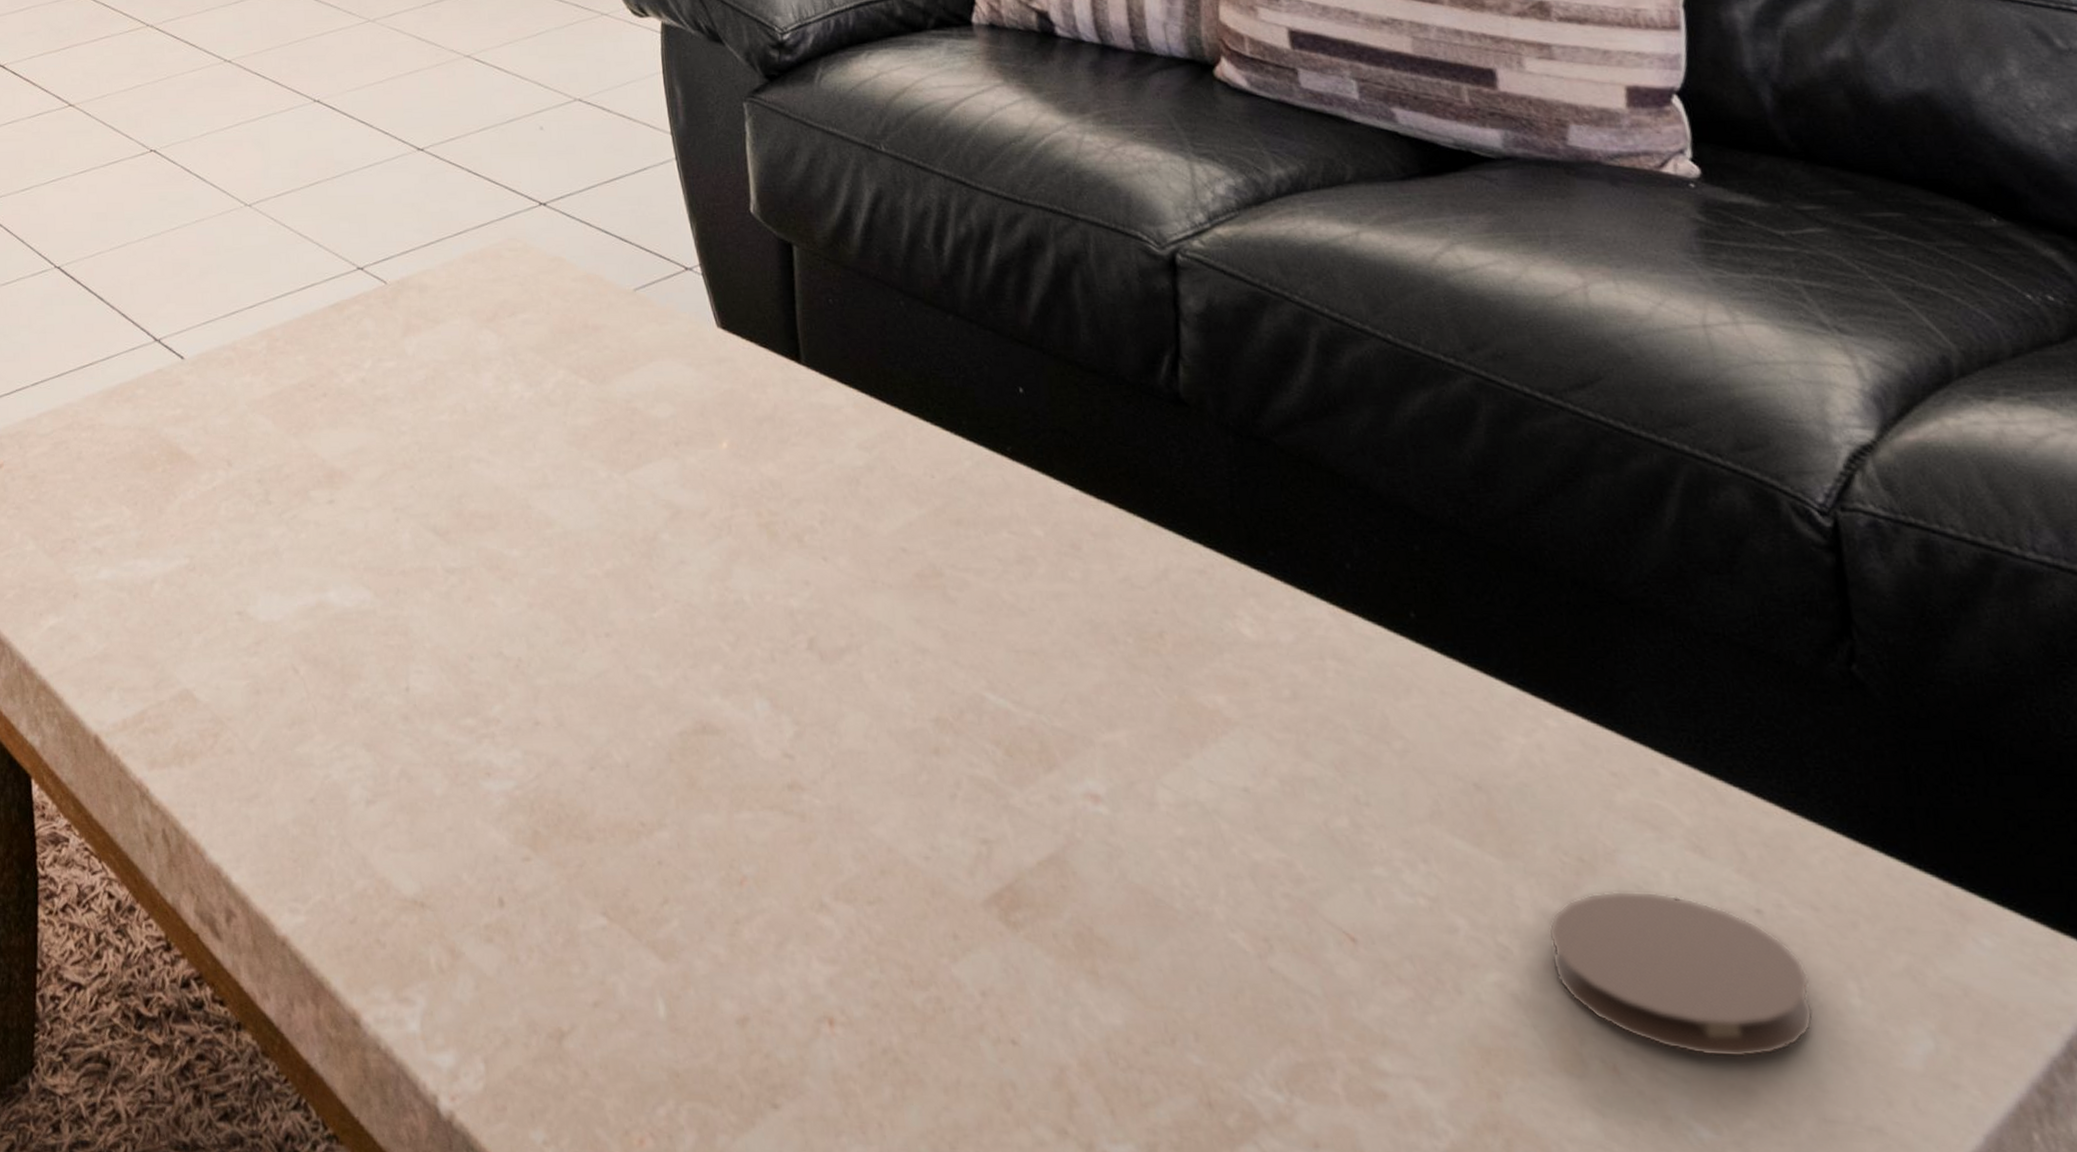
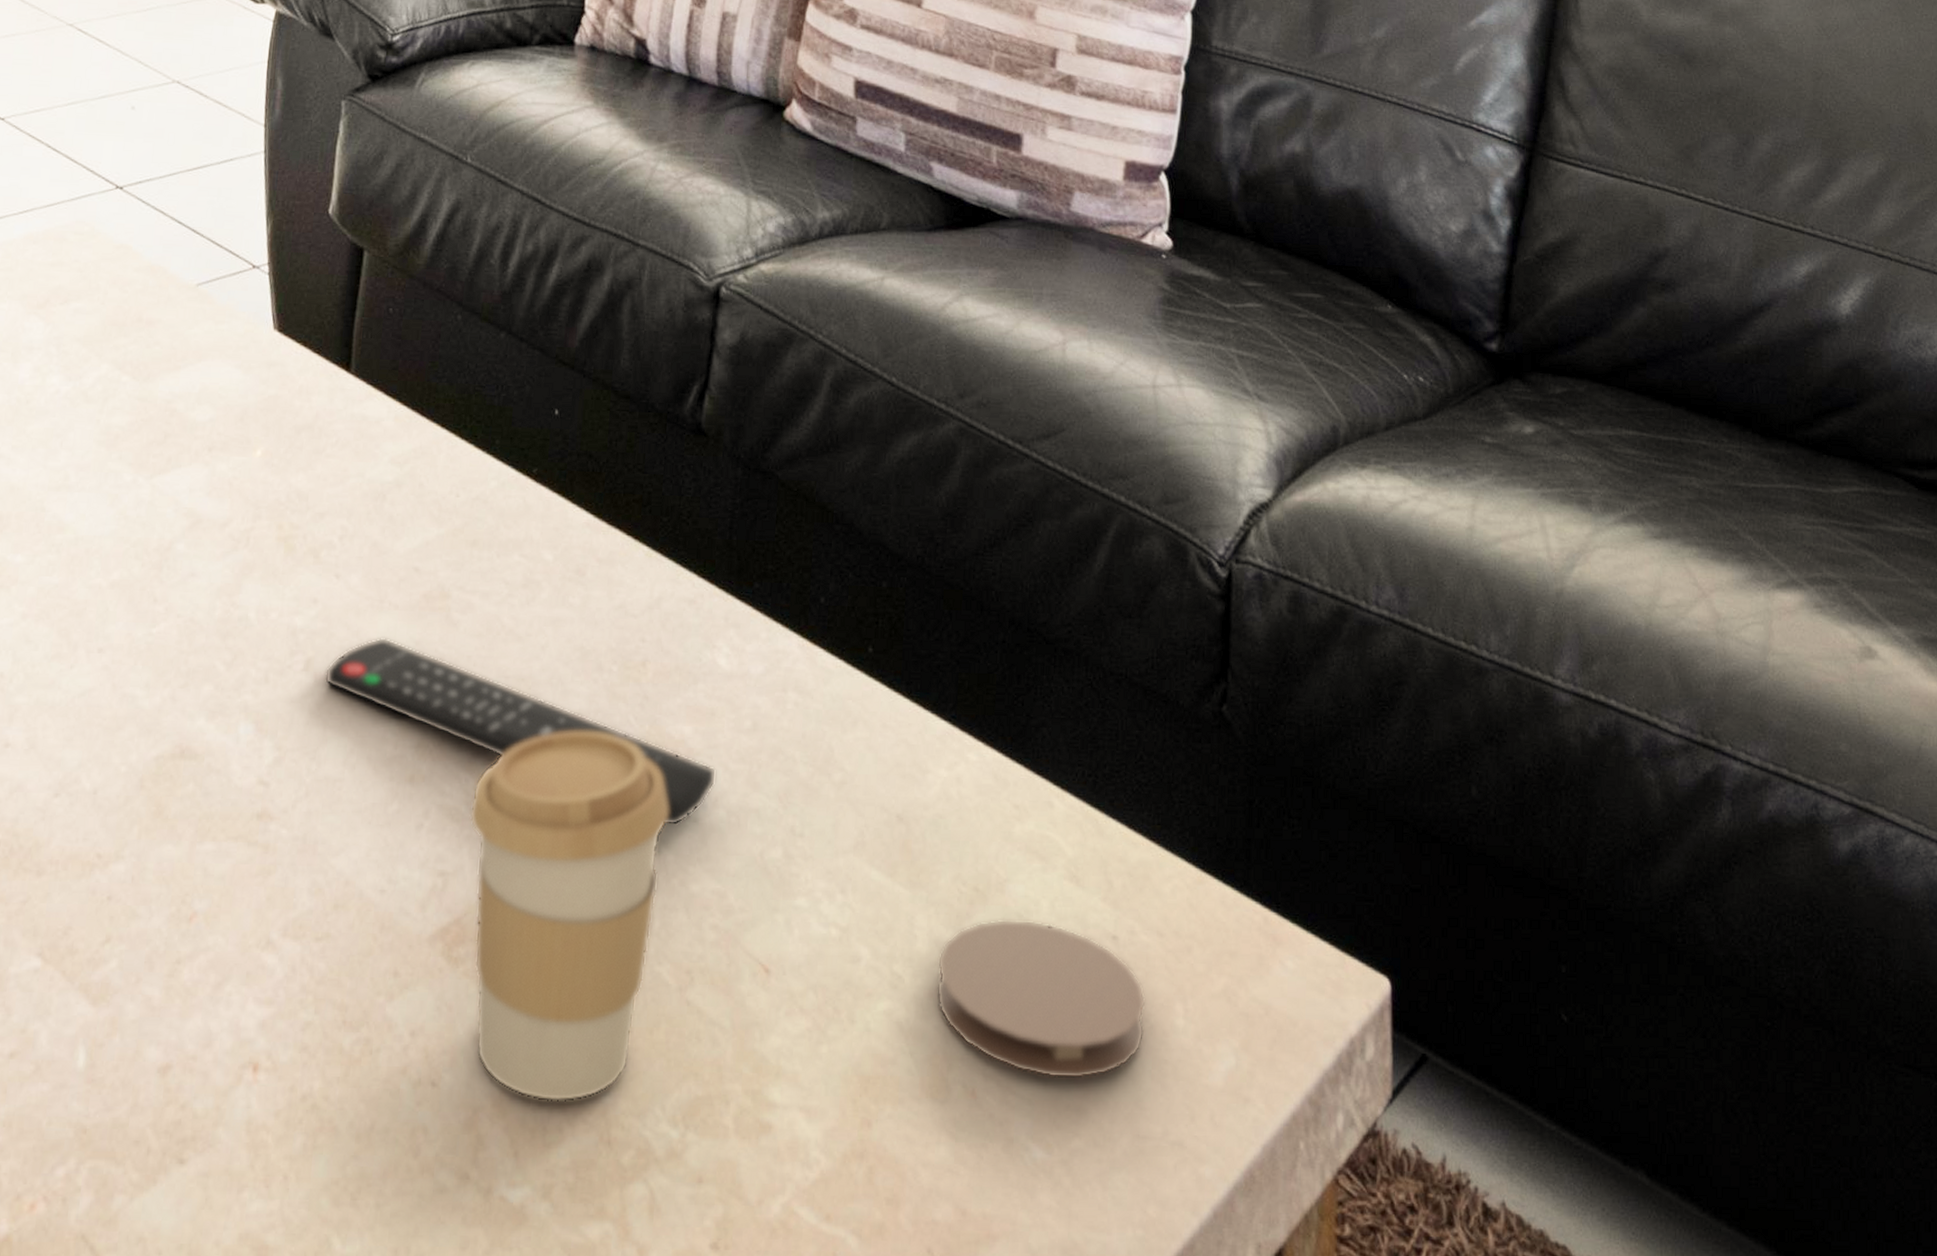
remote control: none [830,615,1262,795] -> present [325,637,717,826]
coffee cup: none [1001,702,1219,1064] -> present [469,731,669,1102]

